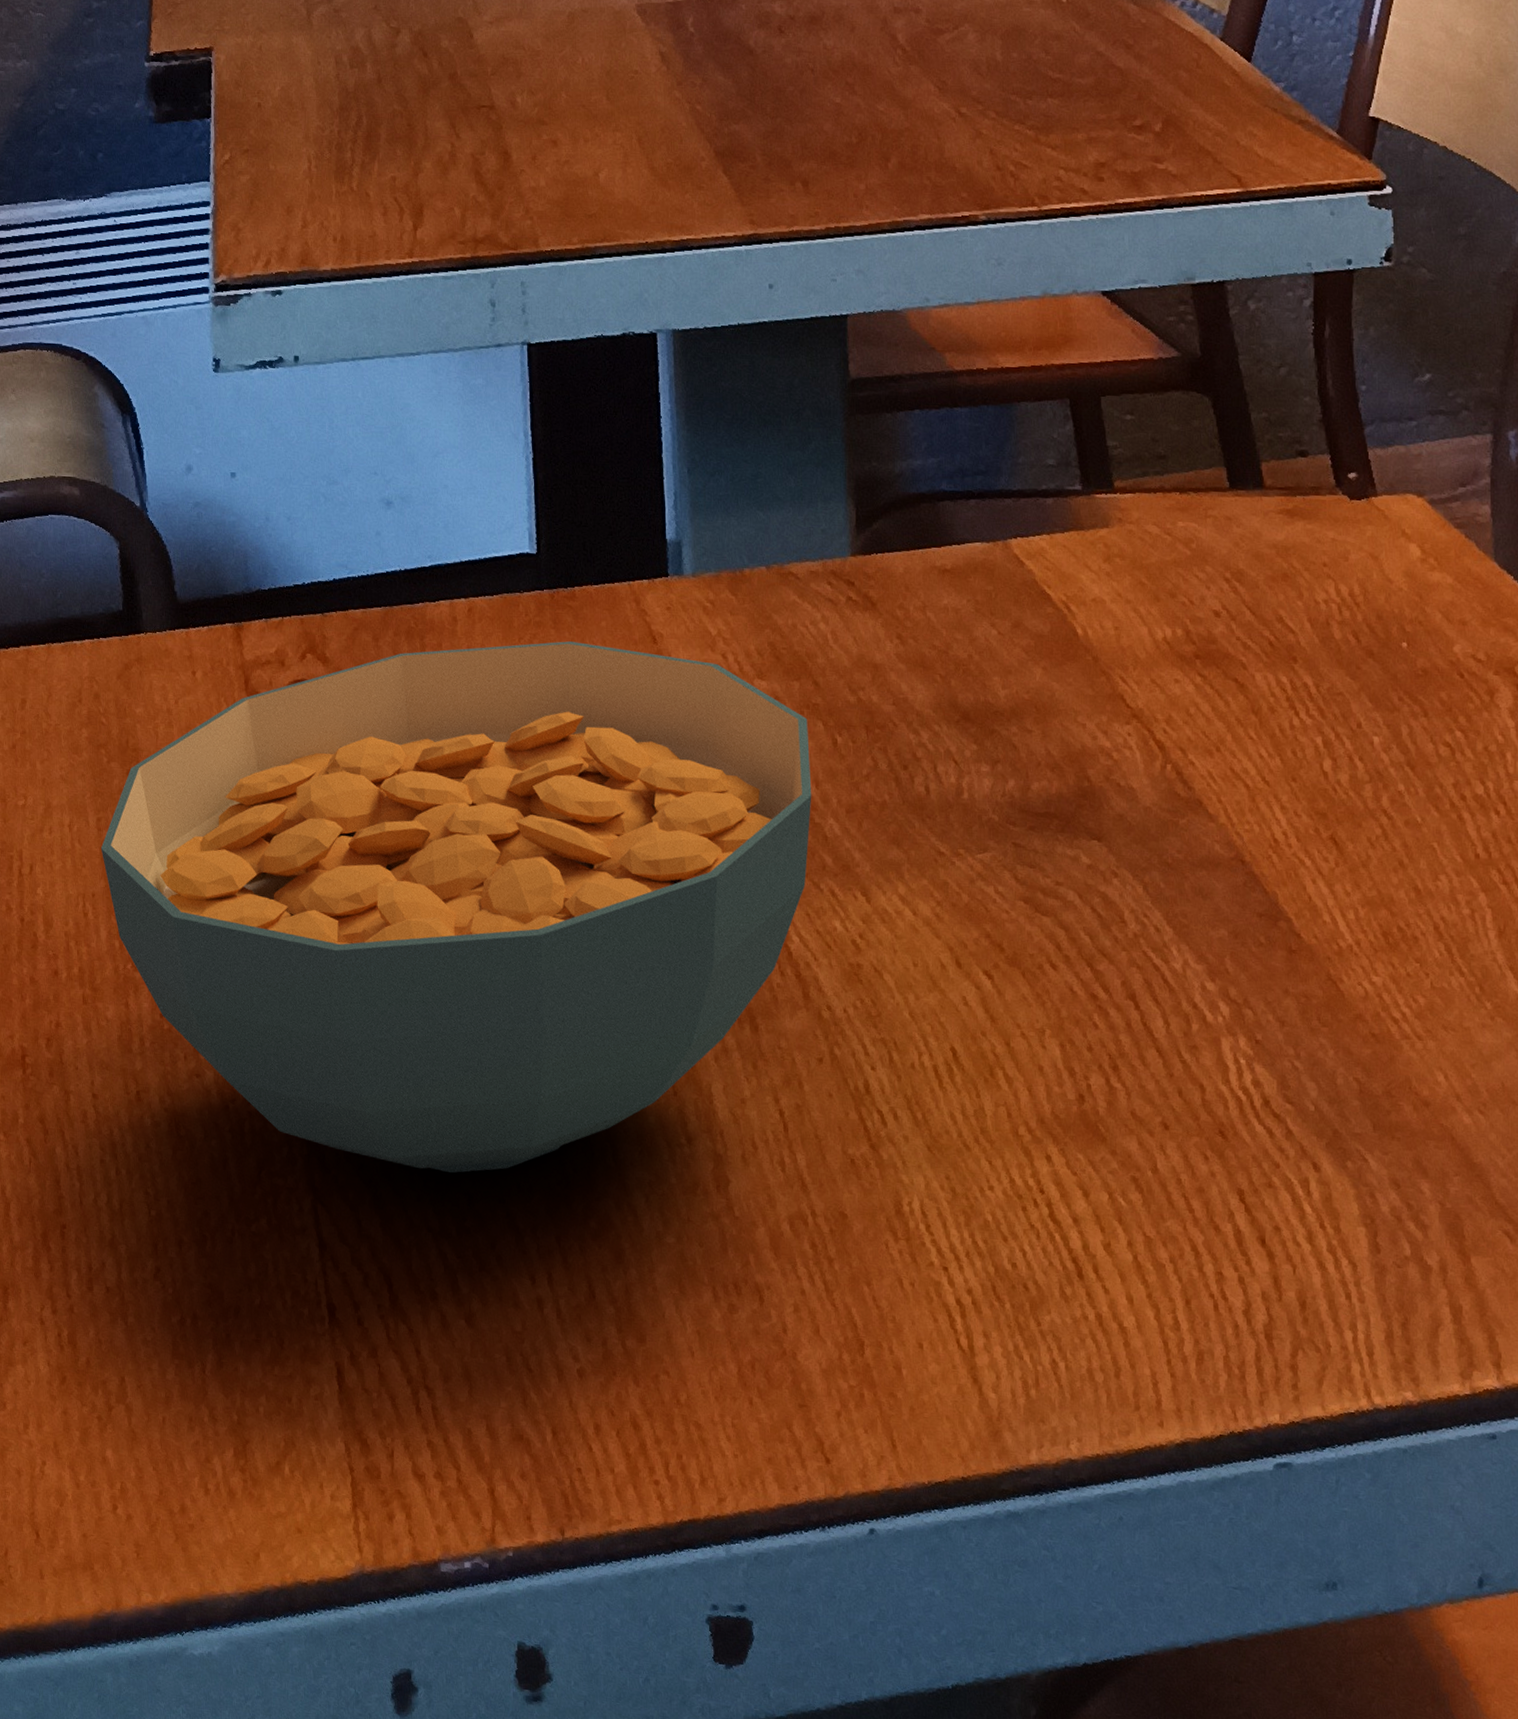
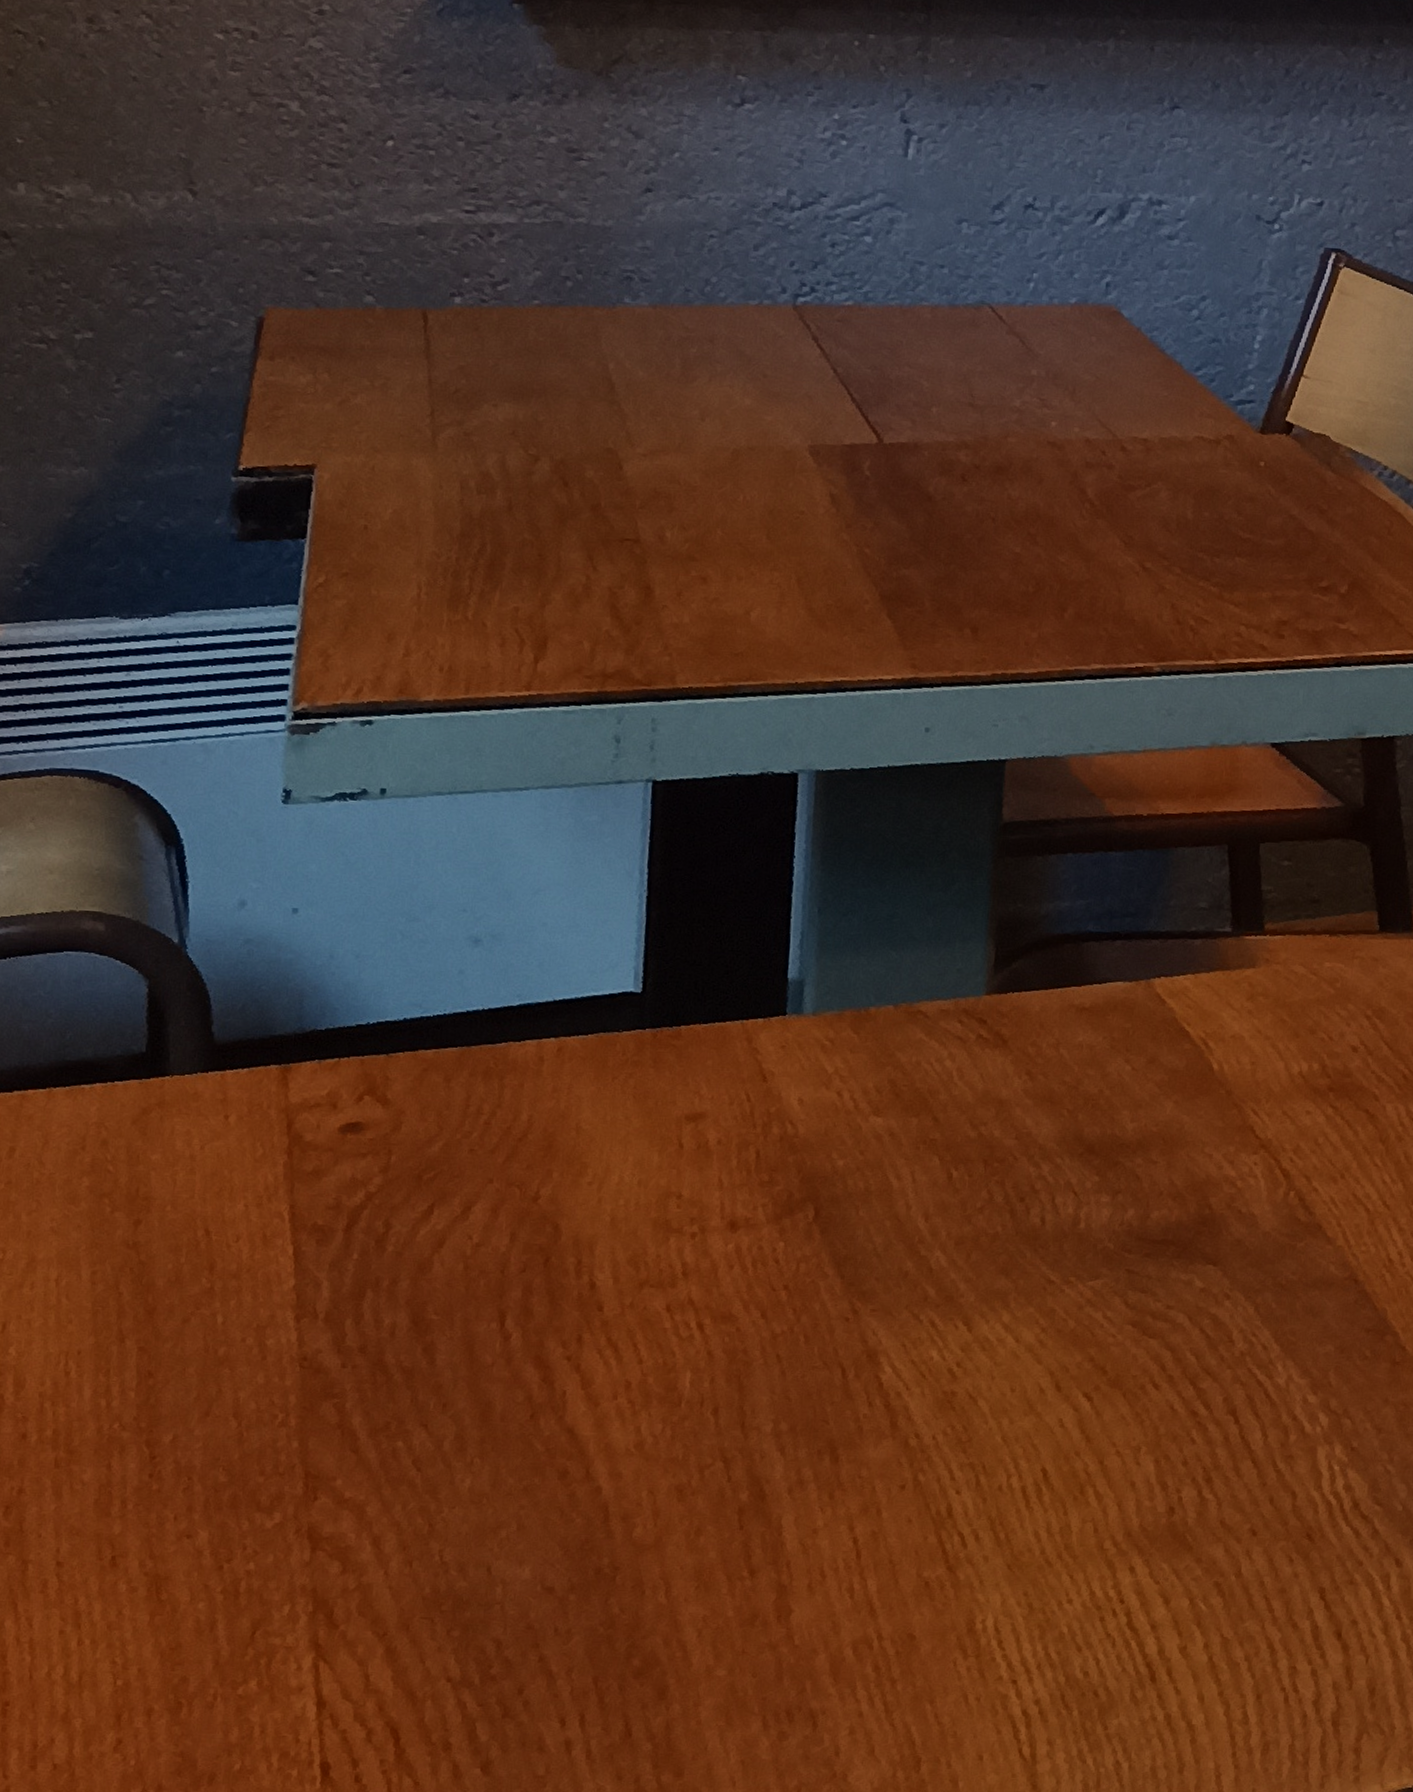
cereal bowl: present [100,641,812,1174] -> none [93,1080,923,1621]

